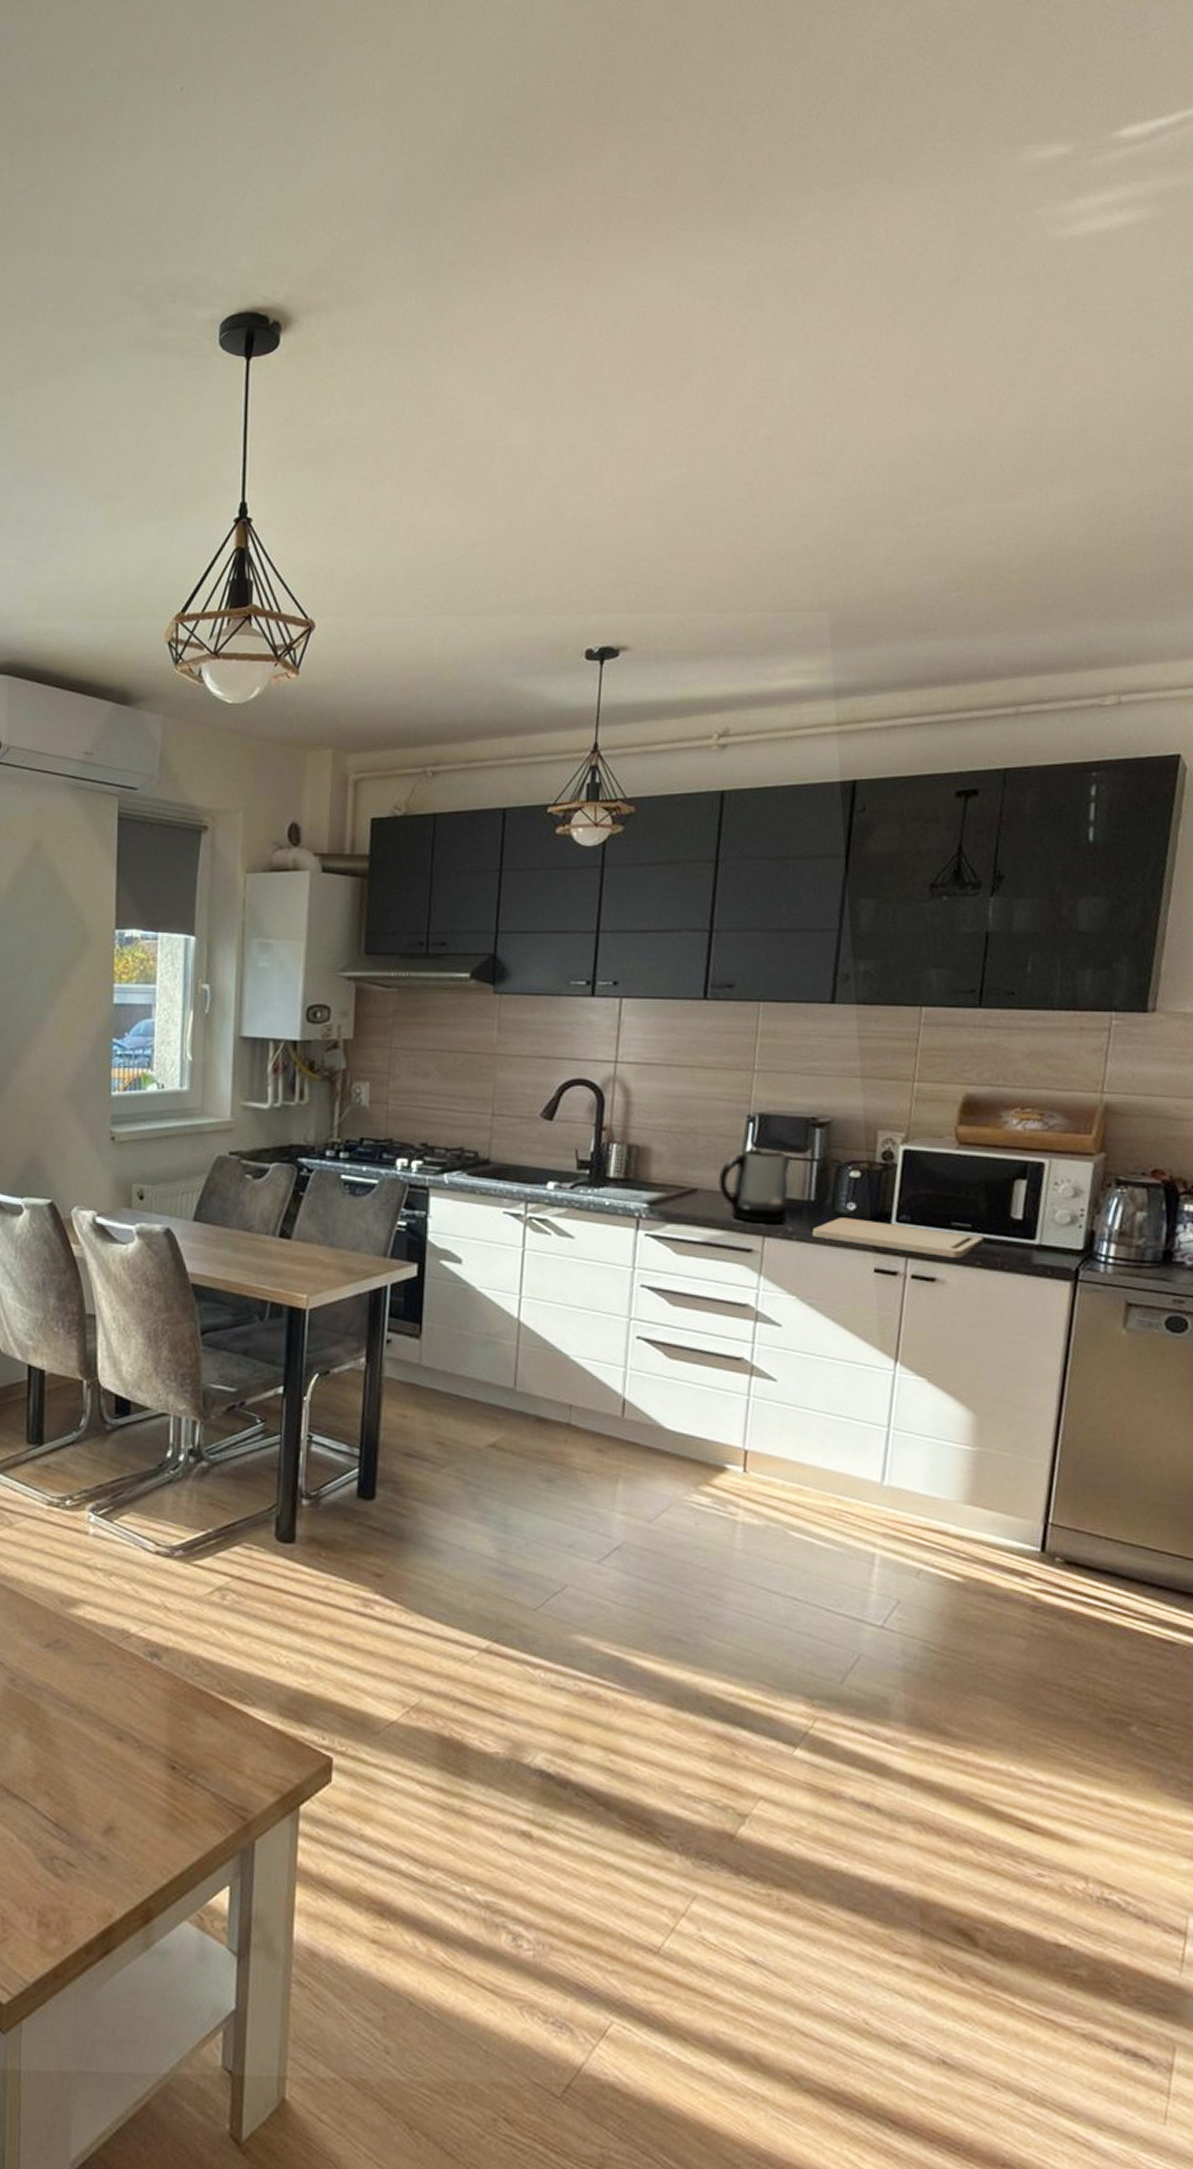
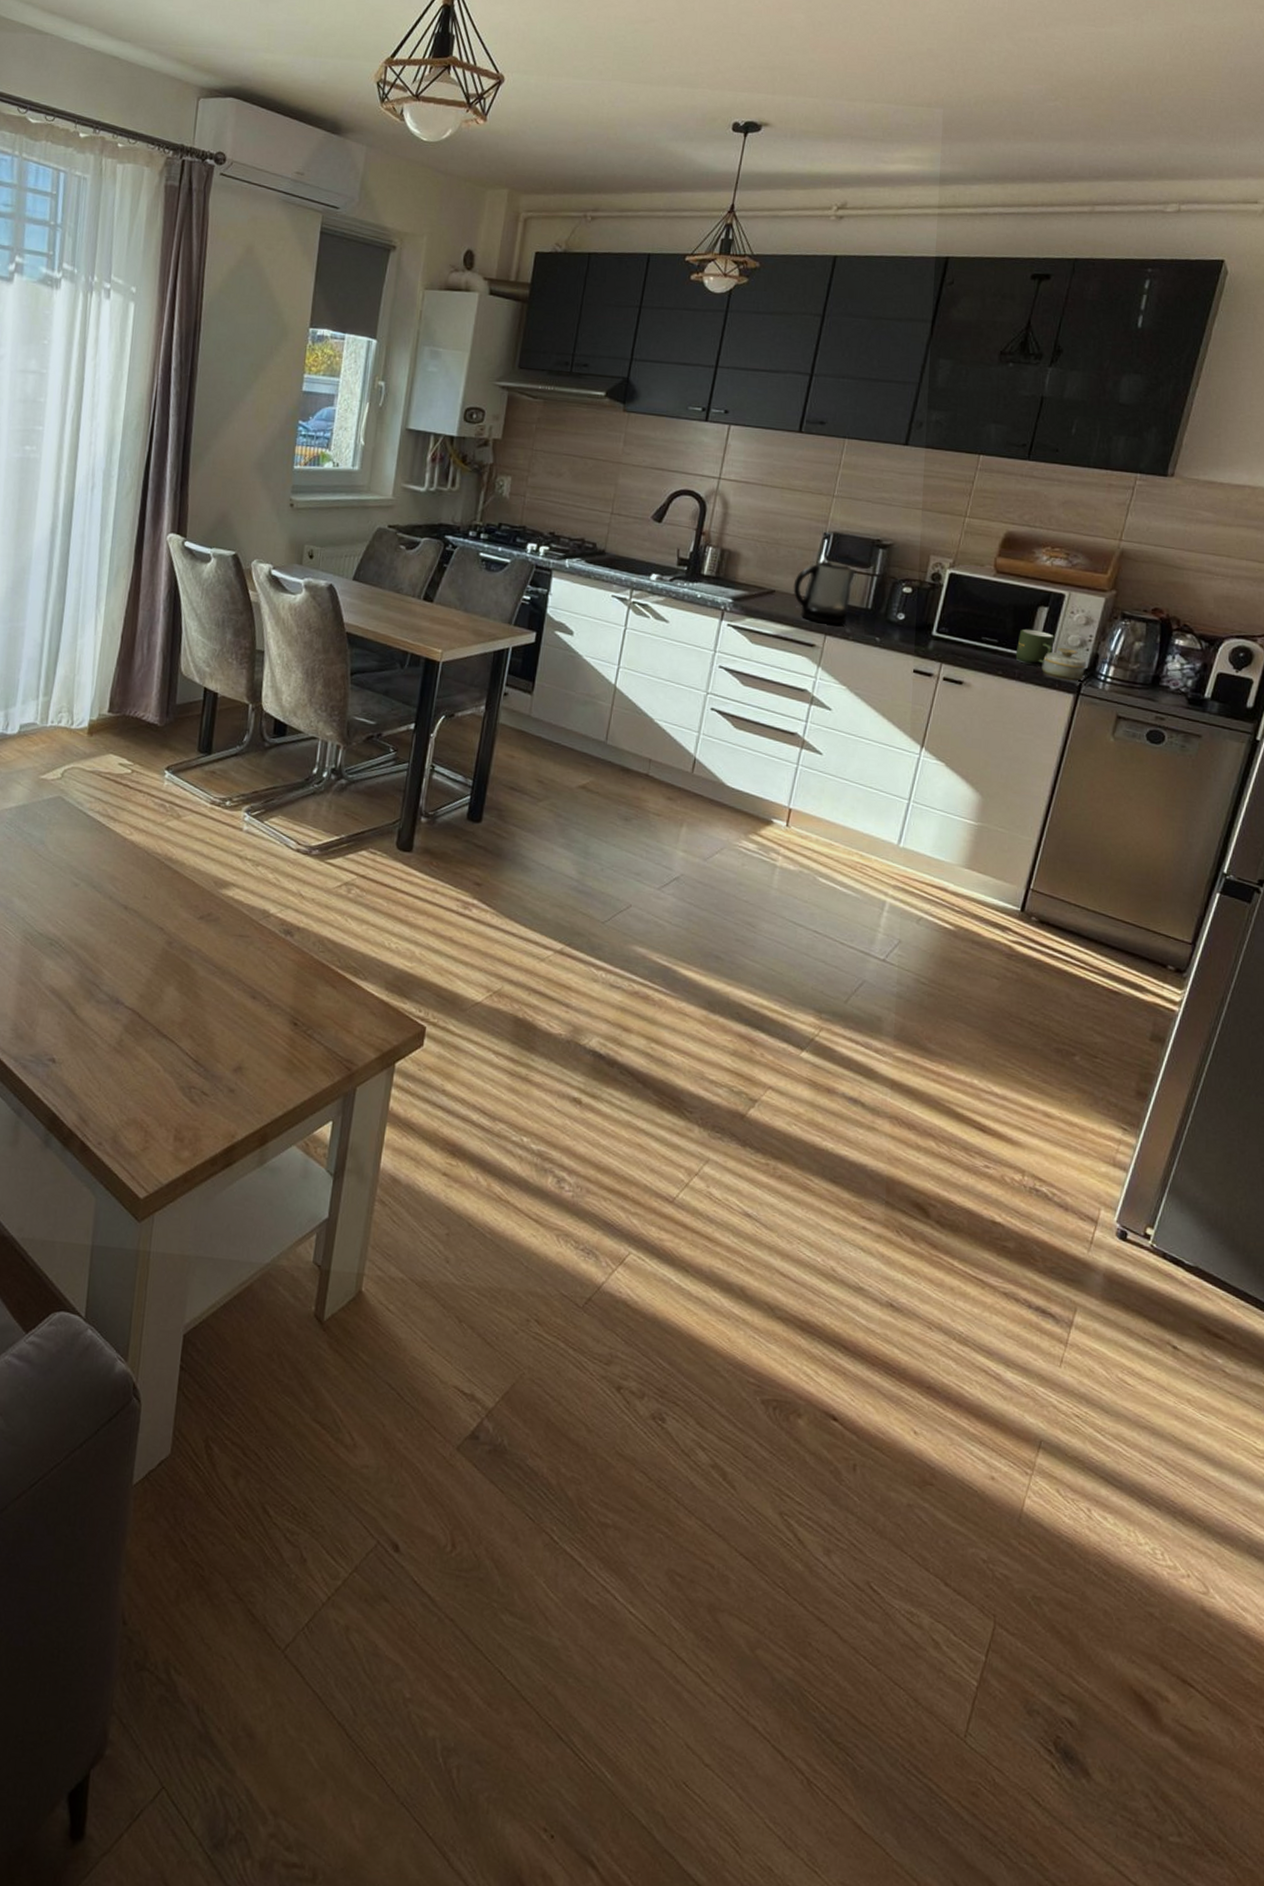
cutting board: present [812,1218,984,1258] -> none [865,625,1006,667]
mug: none [994,1208,1039,1252] -> present [1015,628,1055,667]
decorative jar: none [1027,1226,1082,1266] -> present [1041,647,1087,682]

